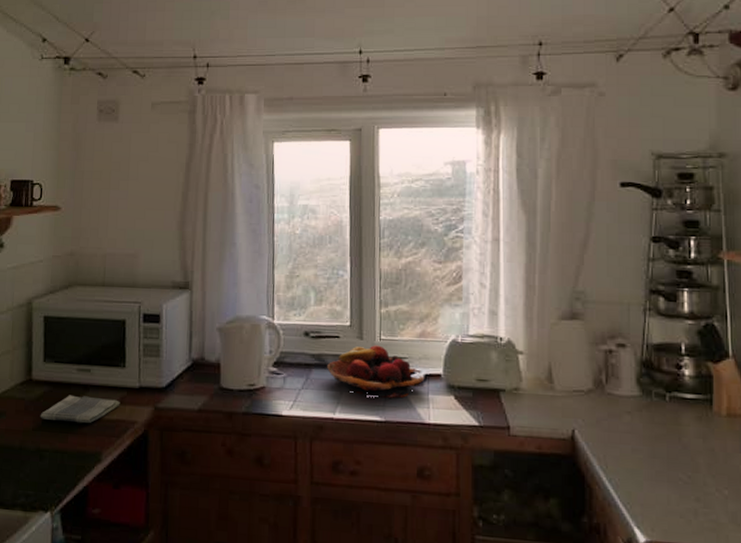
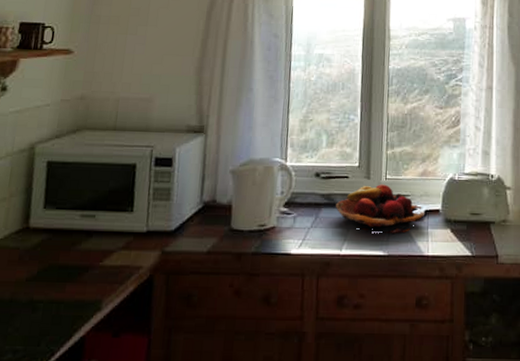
dish towel: present [40,395,120,424] -> none [35,242,126,271]

